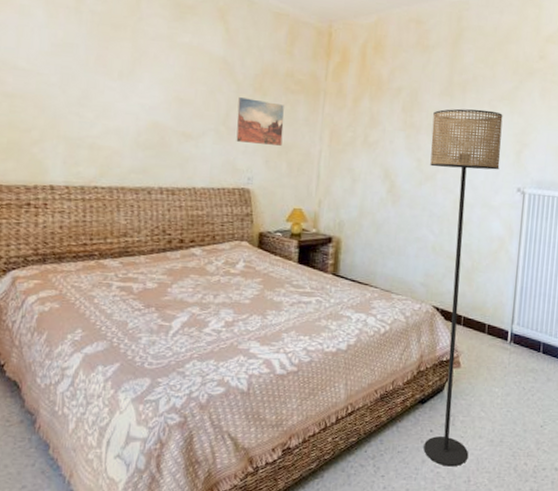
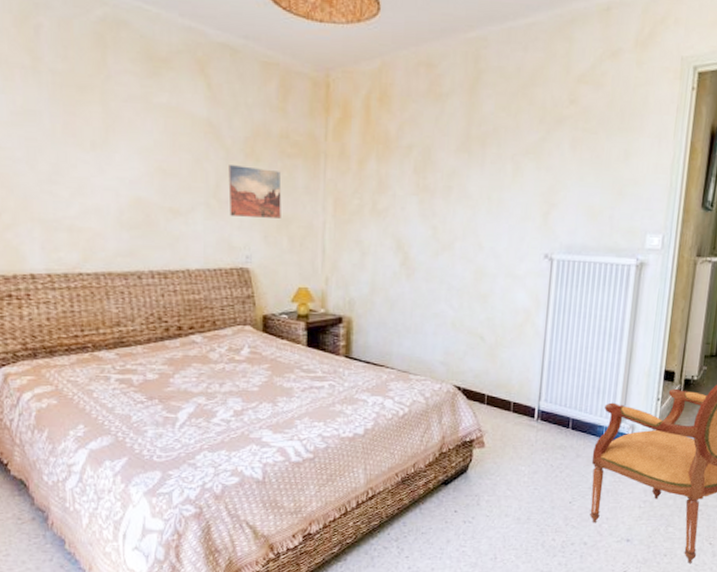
floor lamp: present [423,108,503,467] -> none [447,166,528,545]

